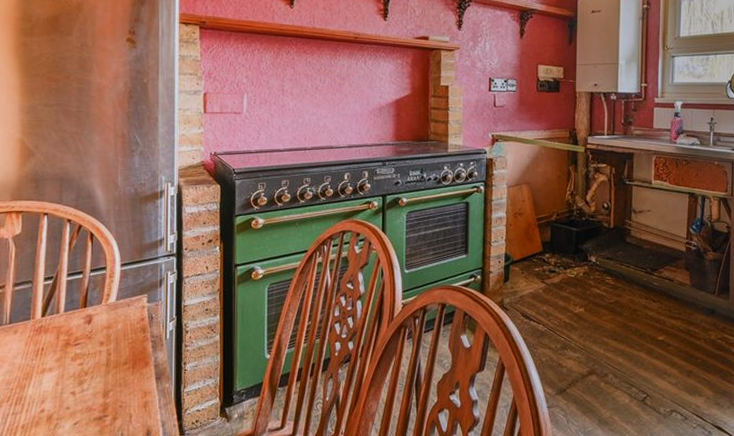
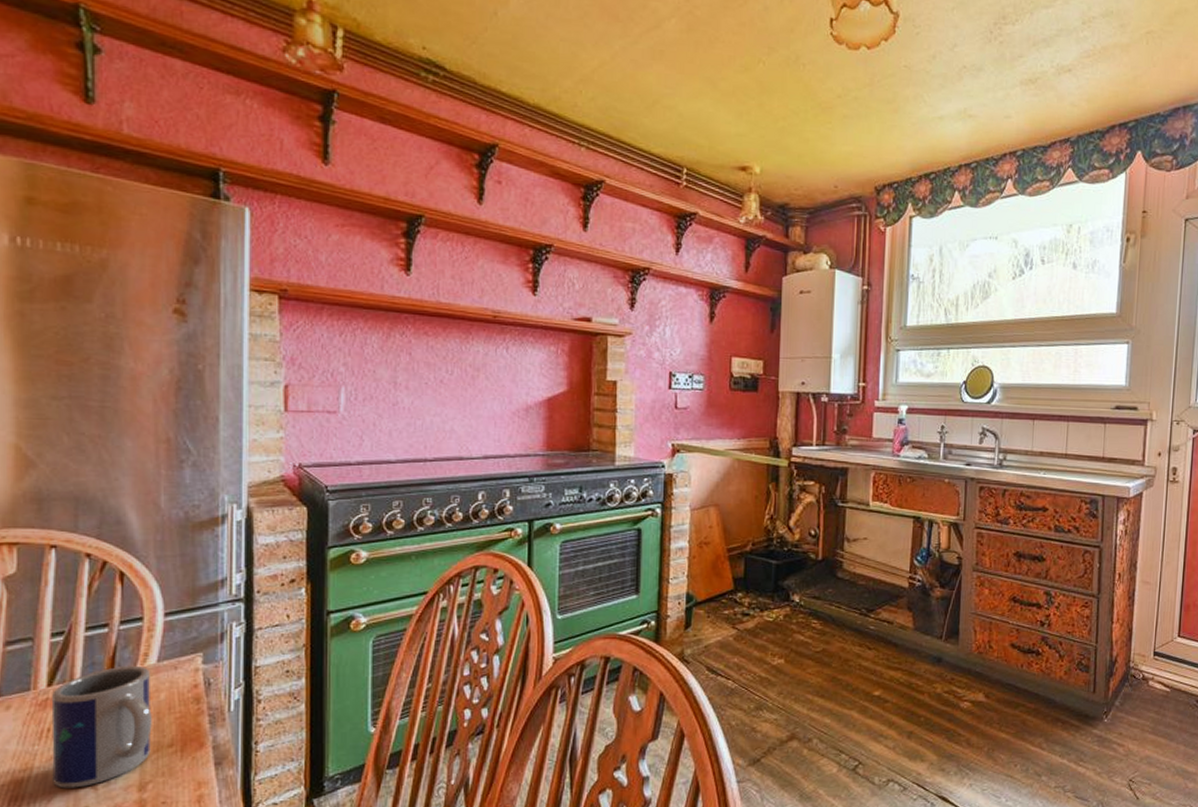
mug: none [44,303,112,393] -> present [51,665,152,789]

